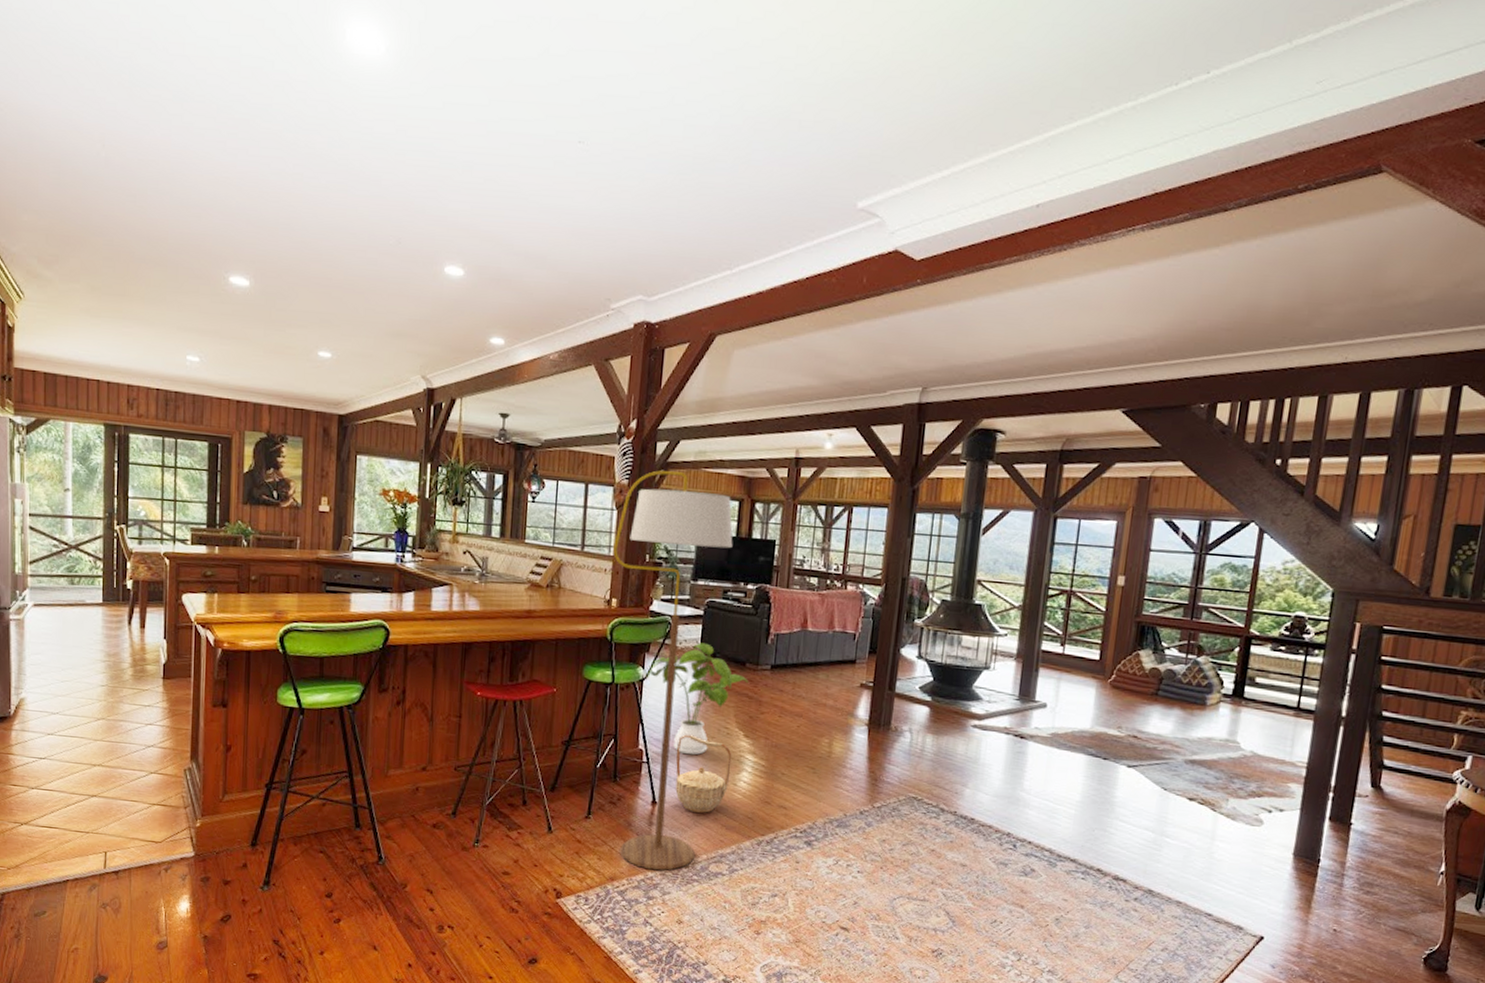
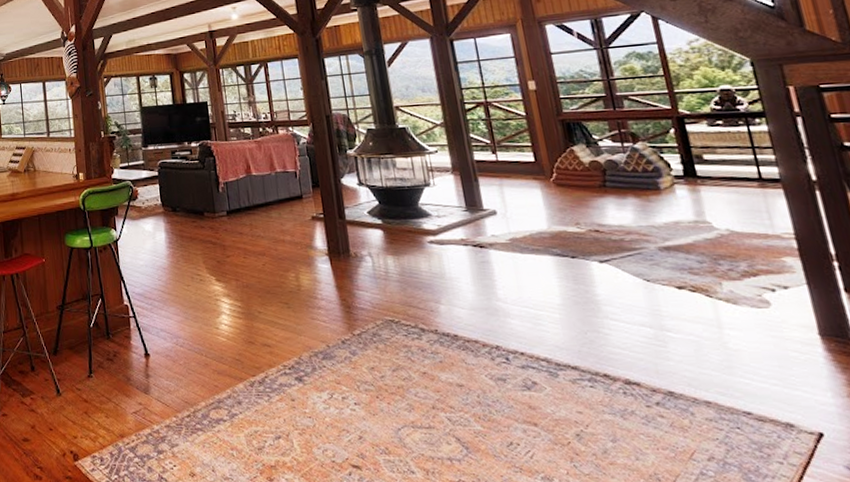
floor lamp: present [613,470,733,871] -> none [73,60,194,423]
house plant: present [645,642,749,755] -> none [118,200,210,305]
basket: present [675,734,732,813] -> none [157,286,211,360]

